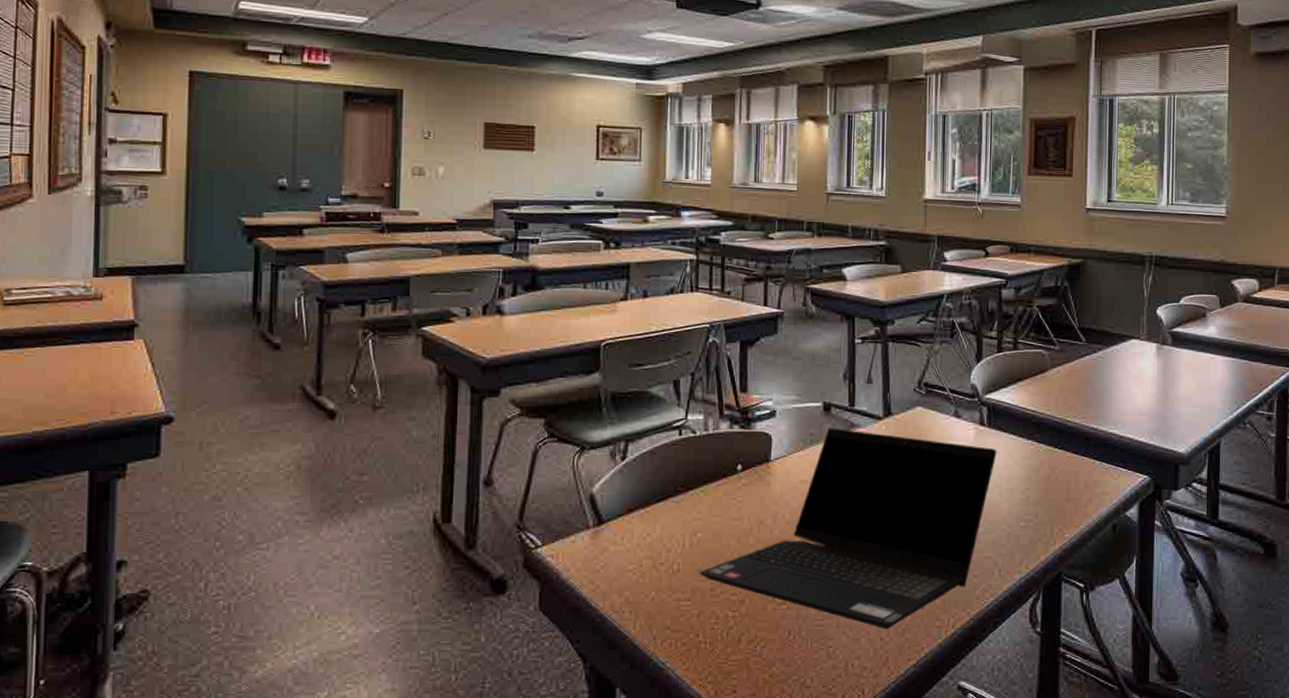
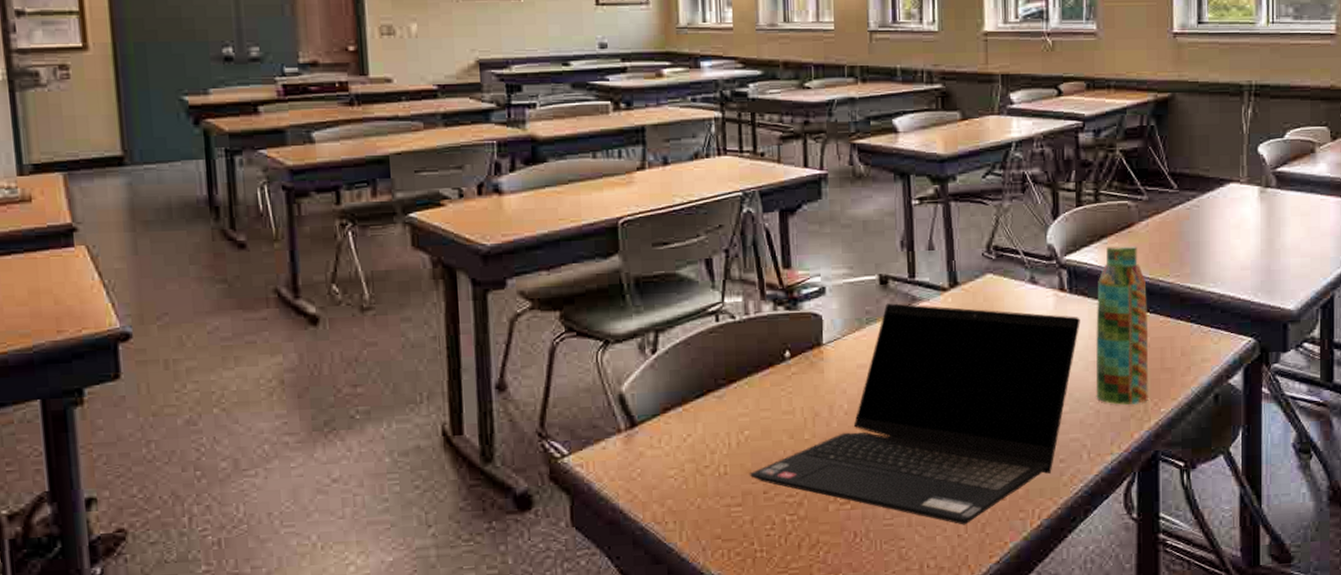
water bottle: none [1008,388,1056,529] -> present [1096,245,1149,405]

